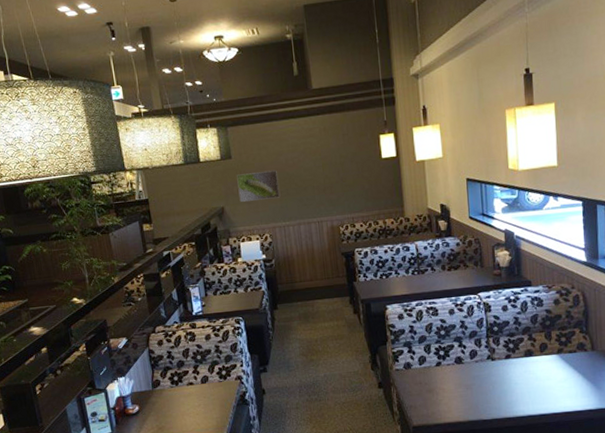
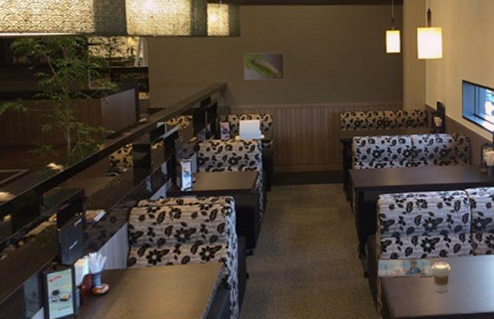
magazine: none [391,367,451,387] -> present [377,259,434,277]
coffee cup: none [447,369,468,400] -> present [432,262,451,293]

